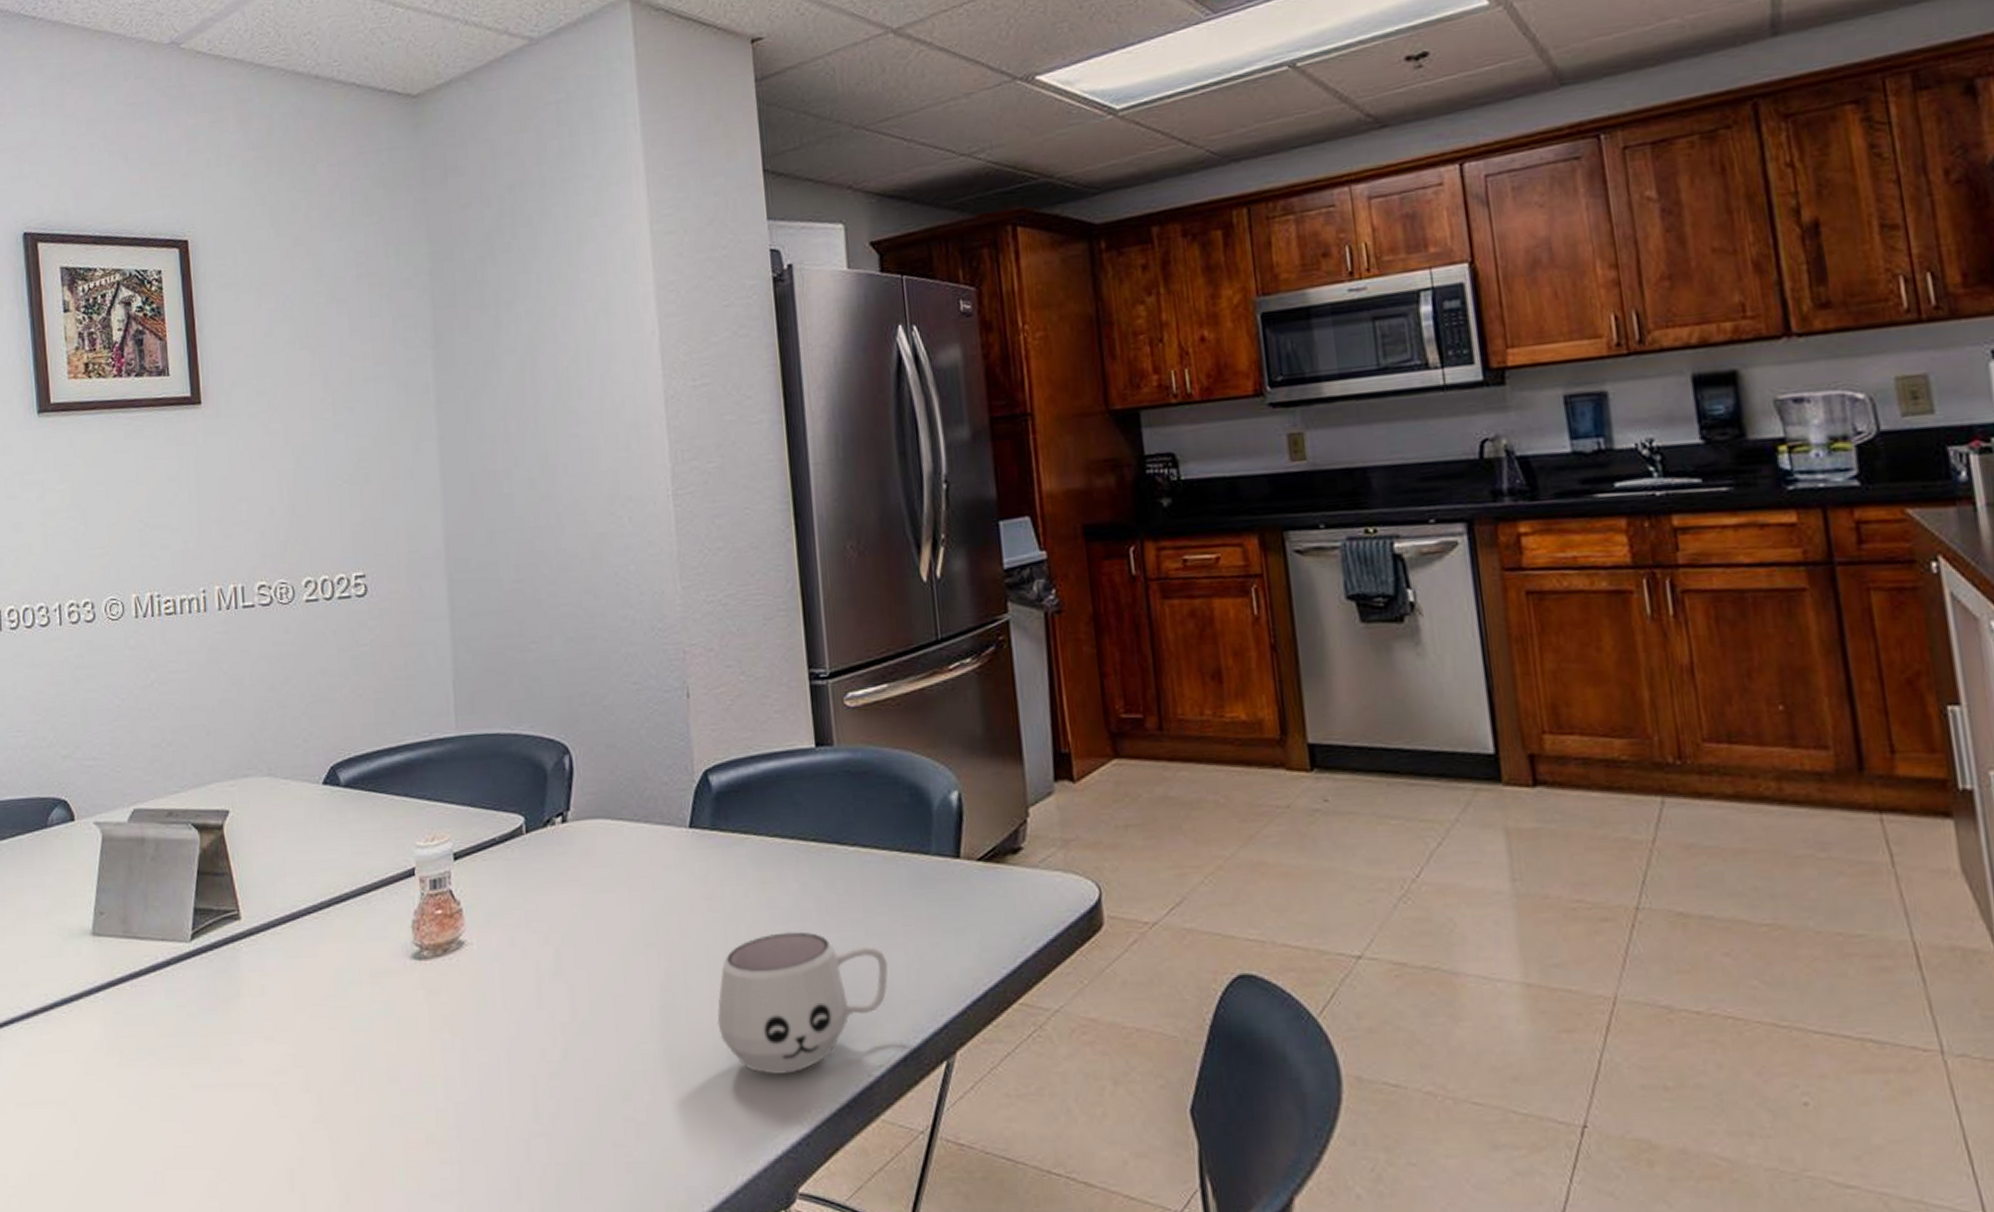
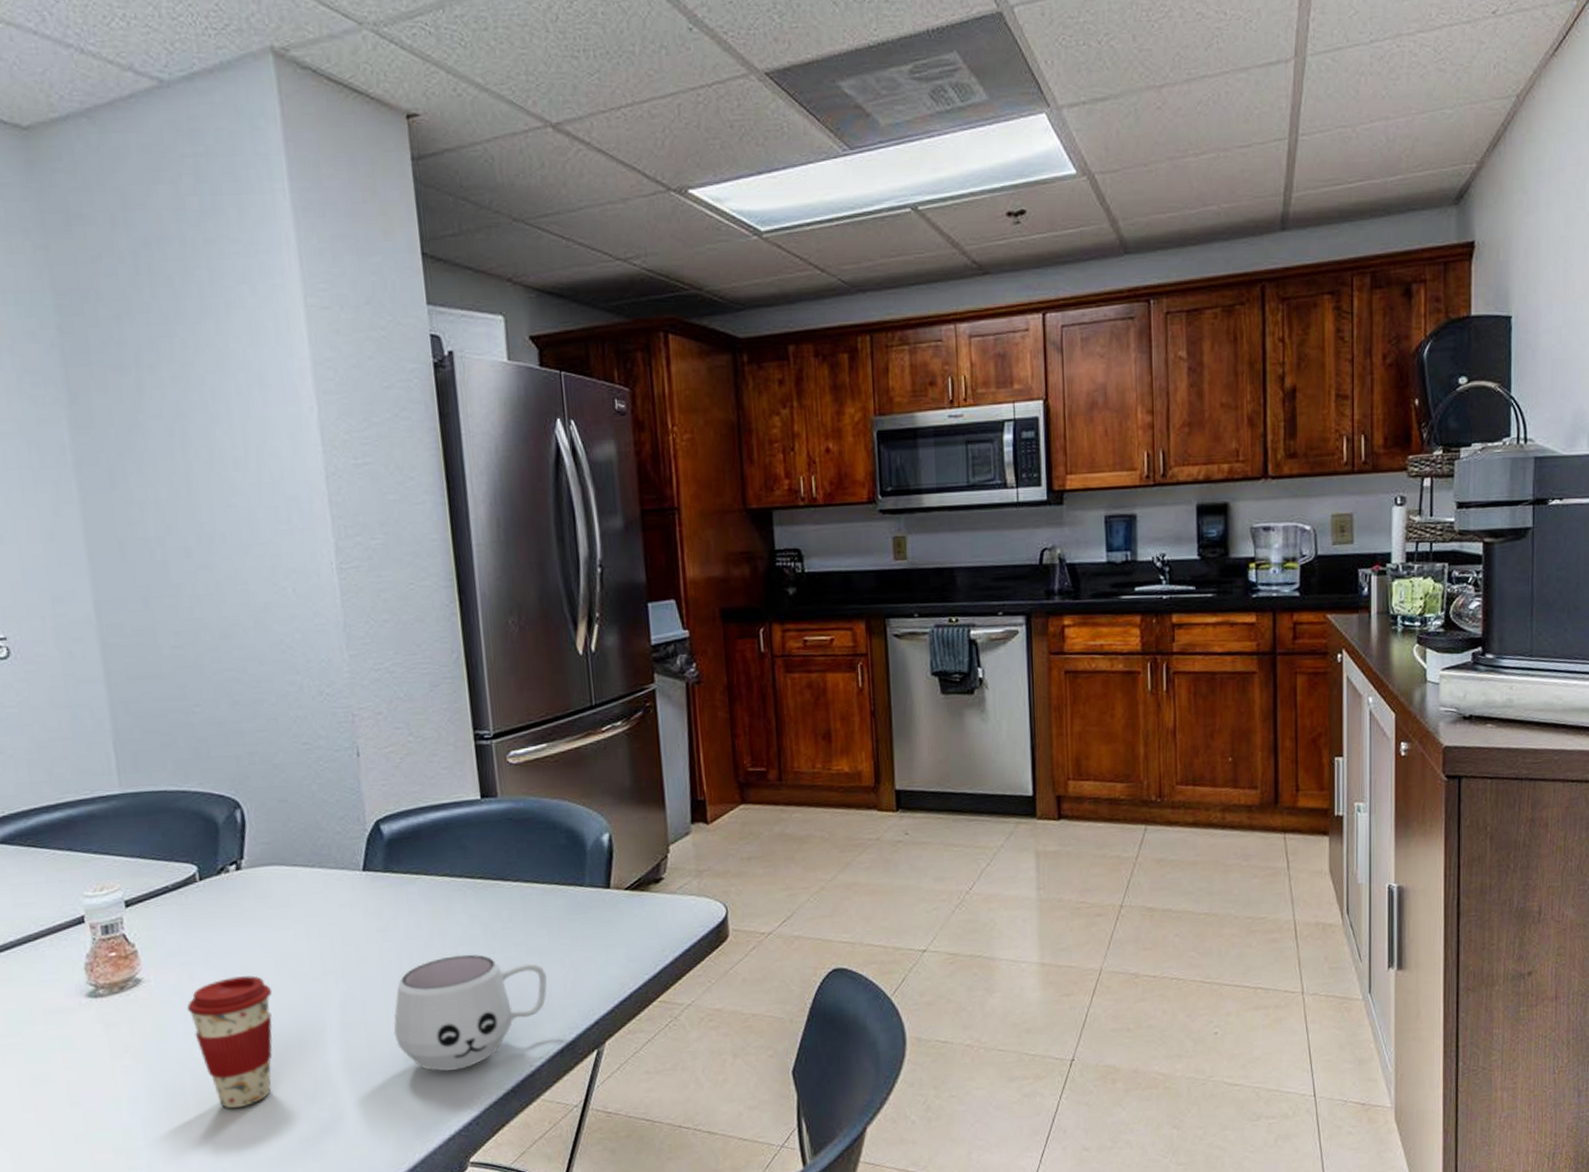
coffee cup: none [506,944,593,1100] -> present [186,975,273,1109]

